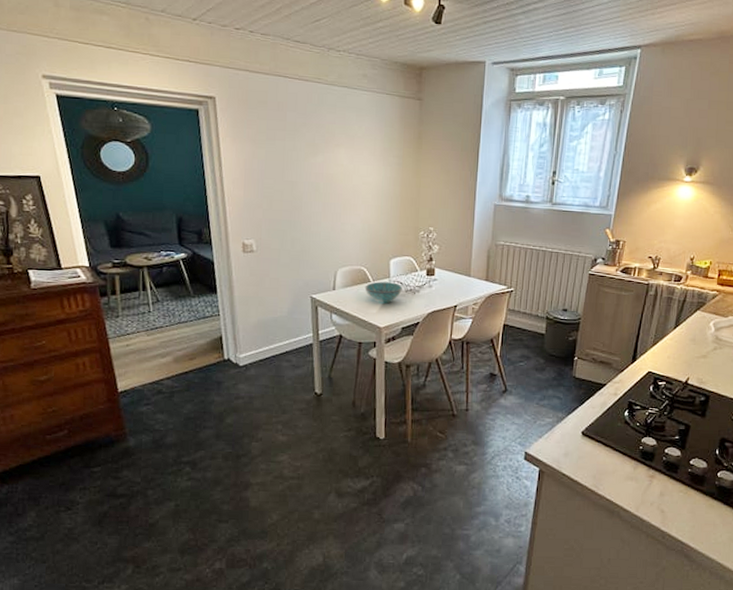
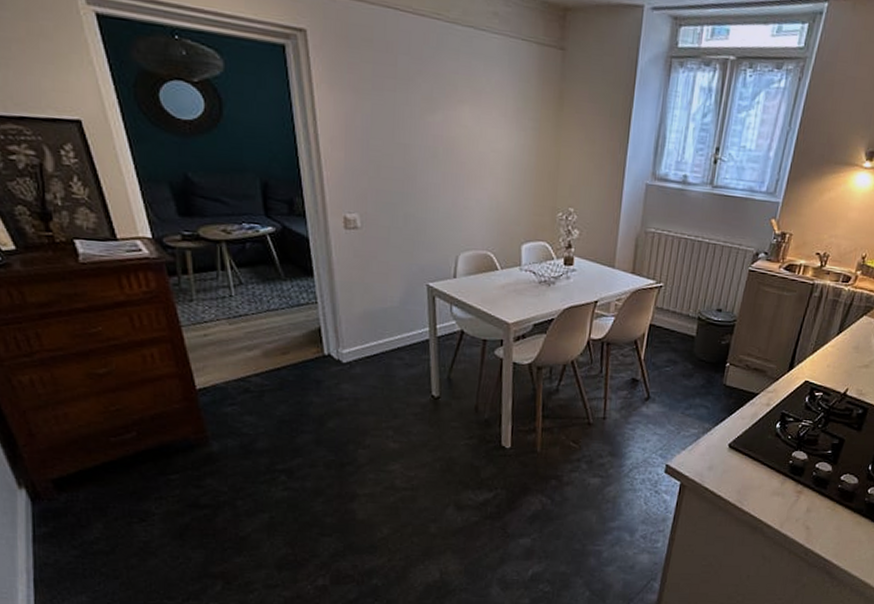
bowl: present [365,281,402,304] -> none [491,270,535,296]

